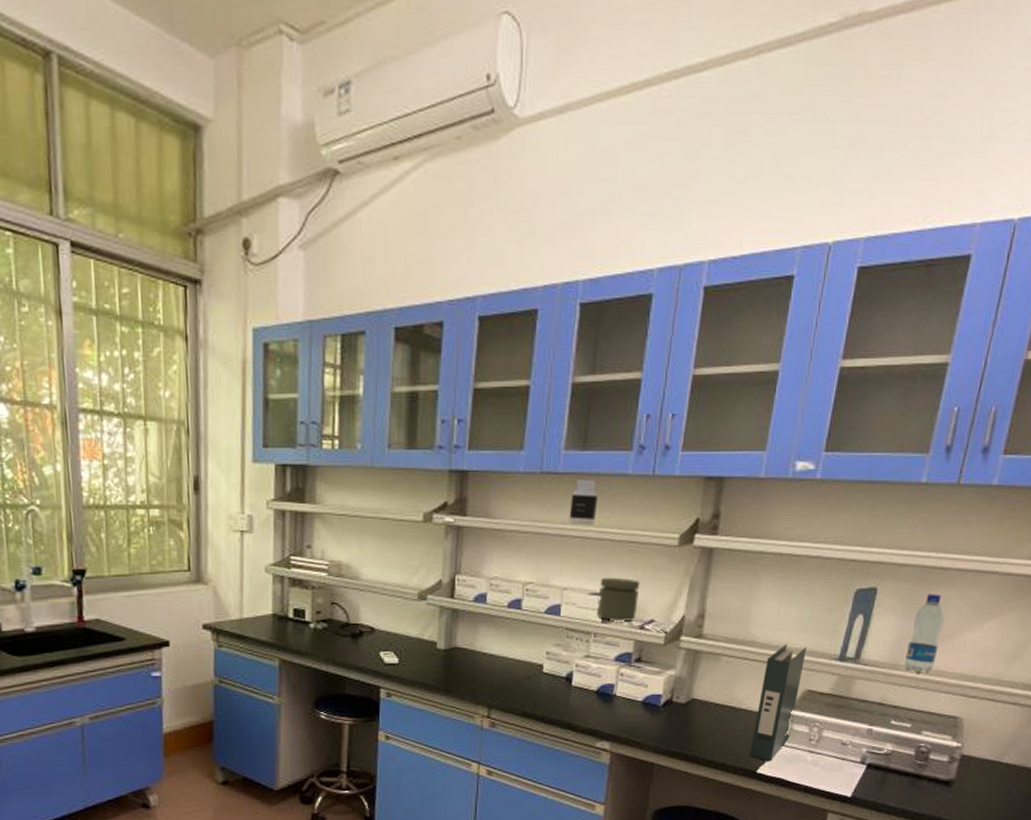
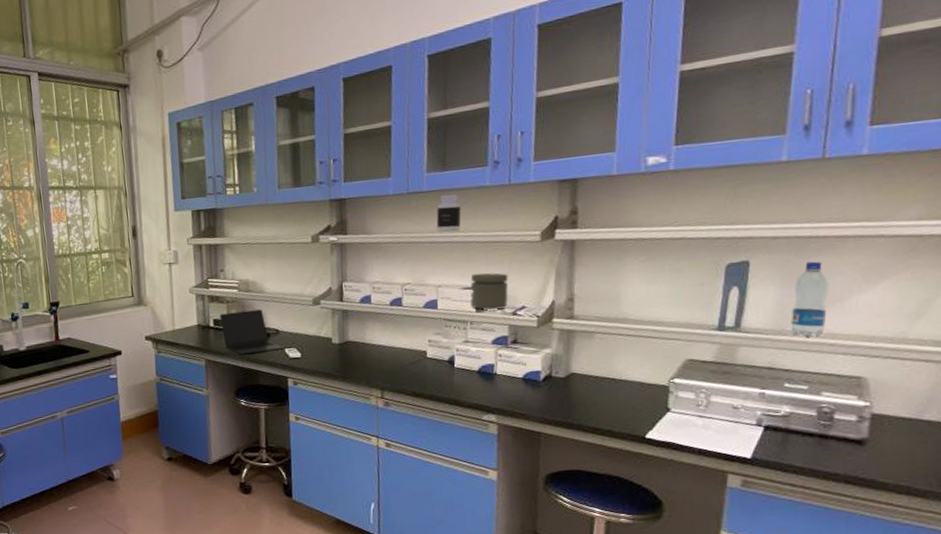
laptop: none [302,600,378,657] -> present [219,309,284,355]
binder: present [750,644,807,762] -> none [636,319,682,428]

